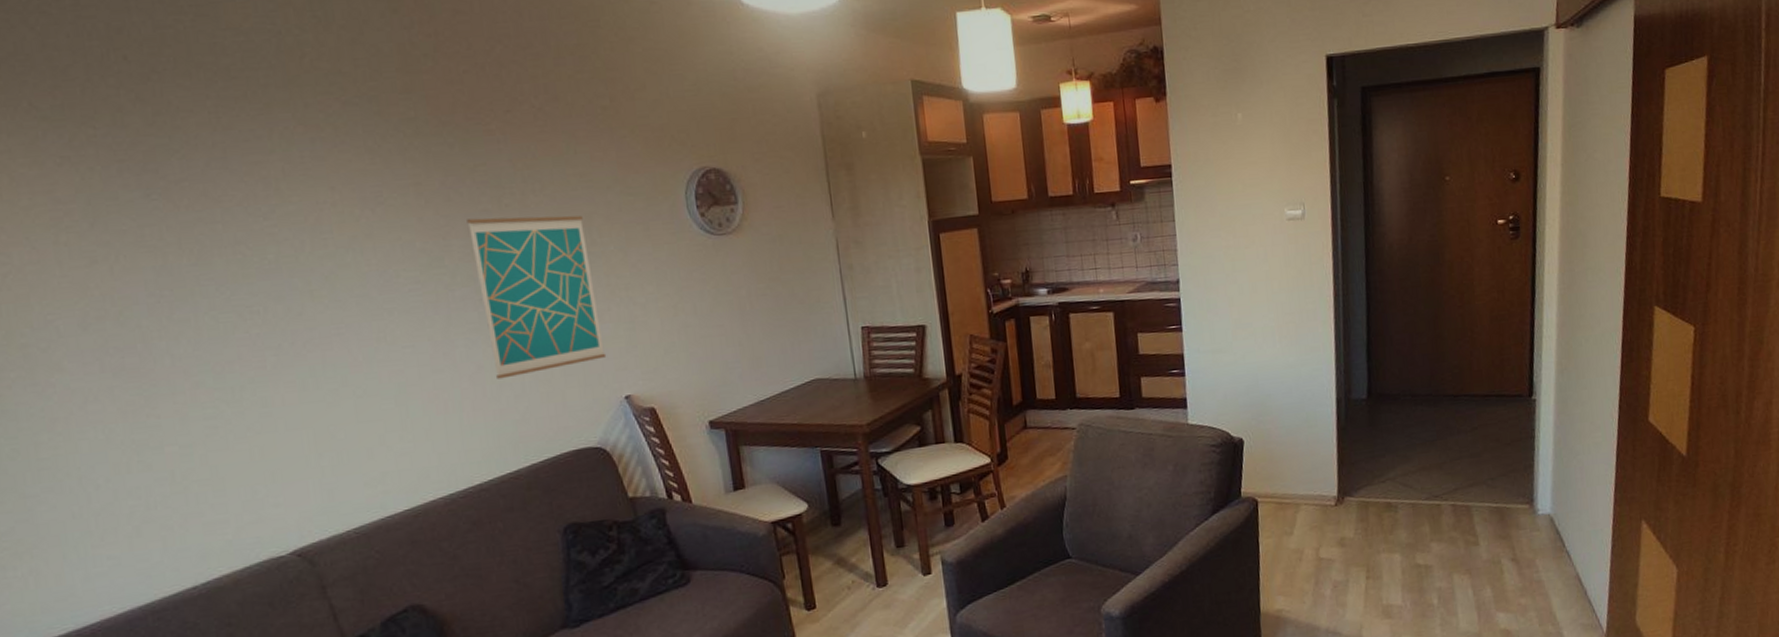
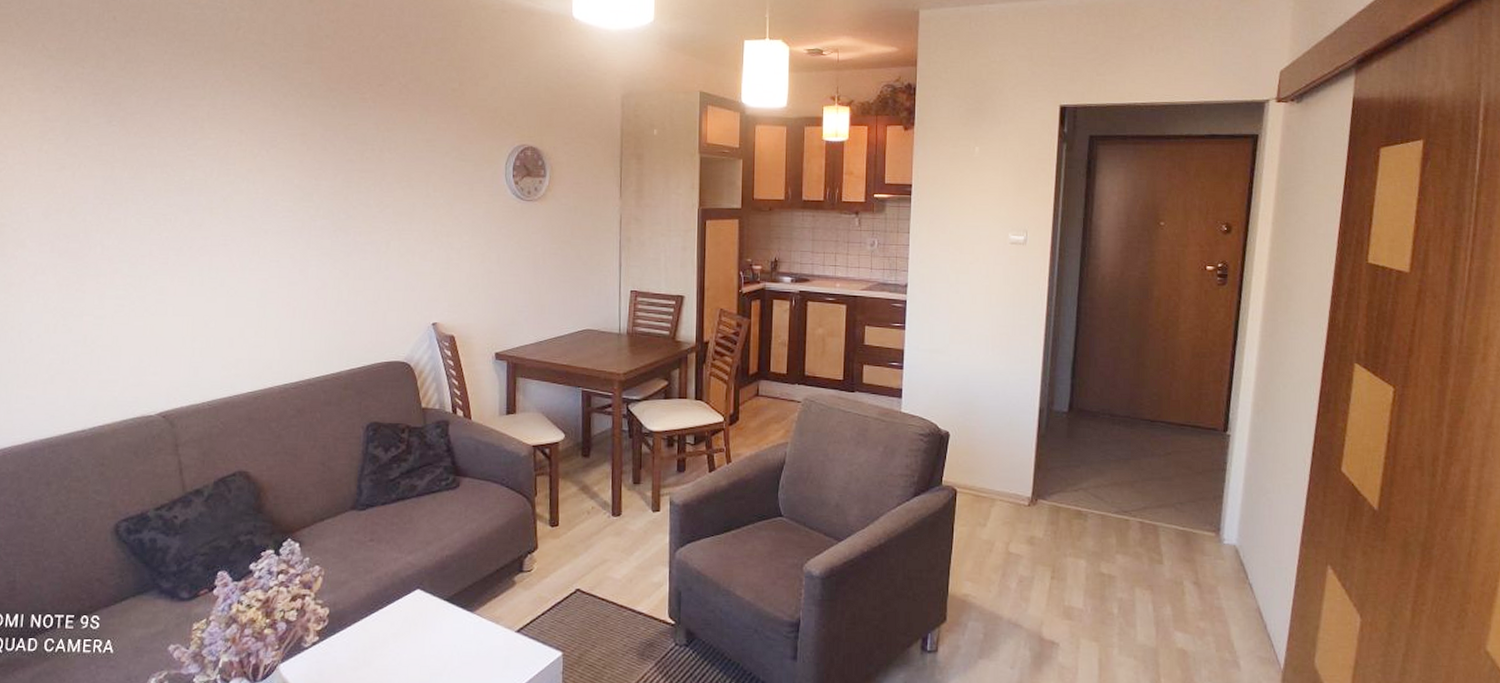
wall art: present [467,215,607,379] -> none [335,166,424,296]

